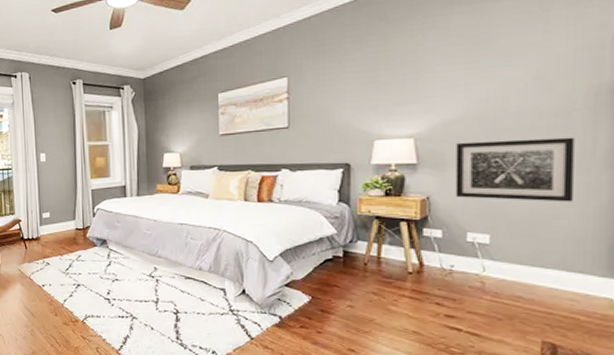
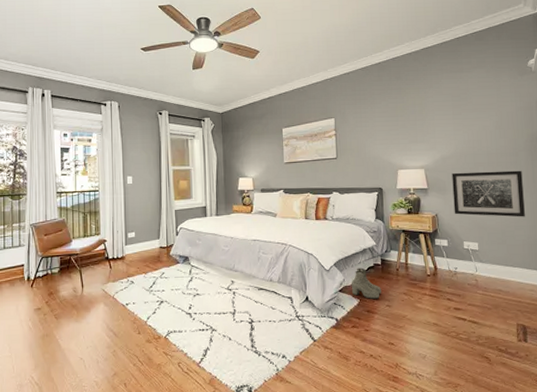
boots: none [301,259,341,297] -> present [351,267,381,299]

